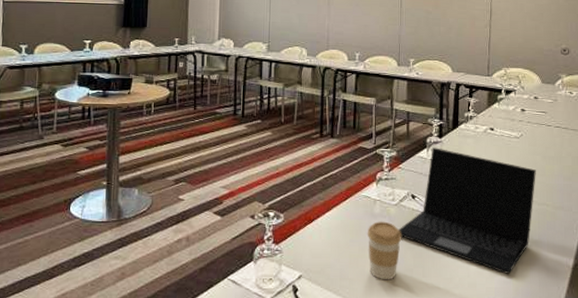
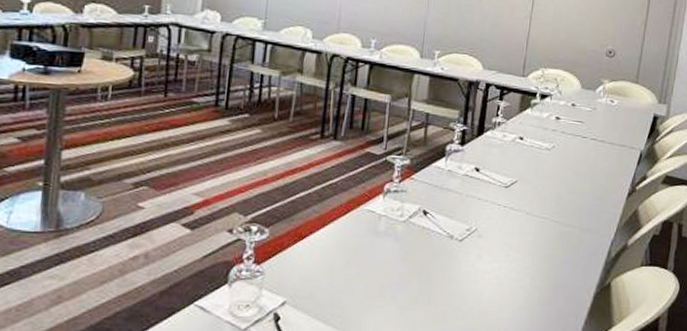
coffee cup: present [367,221,402,280] -> none [367,240,408,308]
laptop: present [399,147,536,275] -> none [405,156,565,304]

